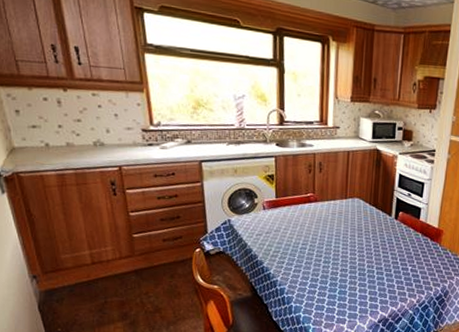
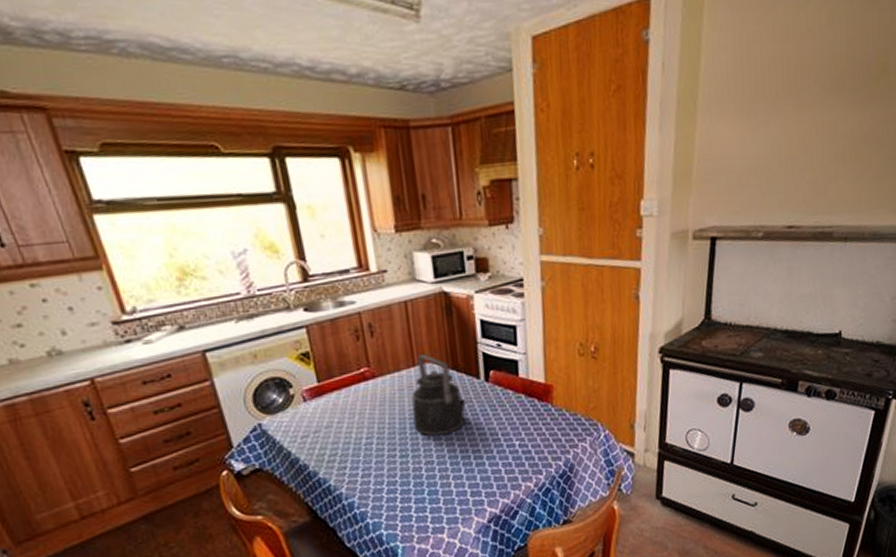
kettle: none [338,191,379,252] -> present [411,353,466,436]

